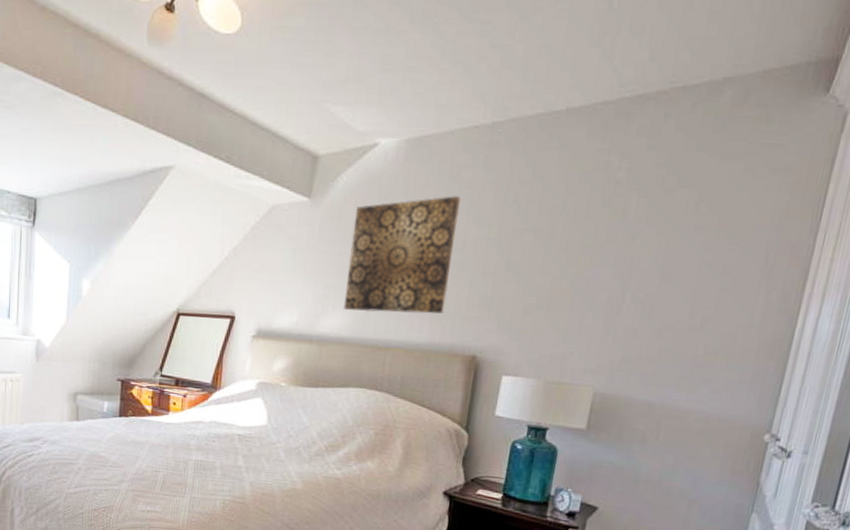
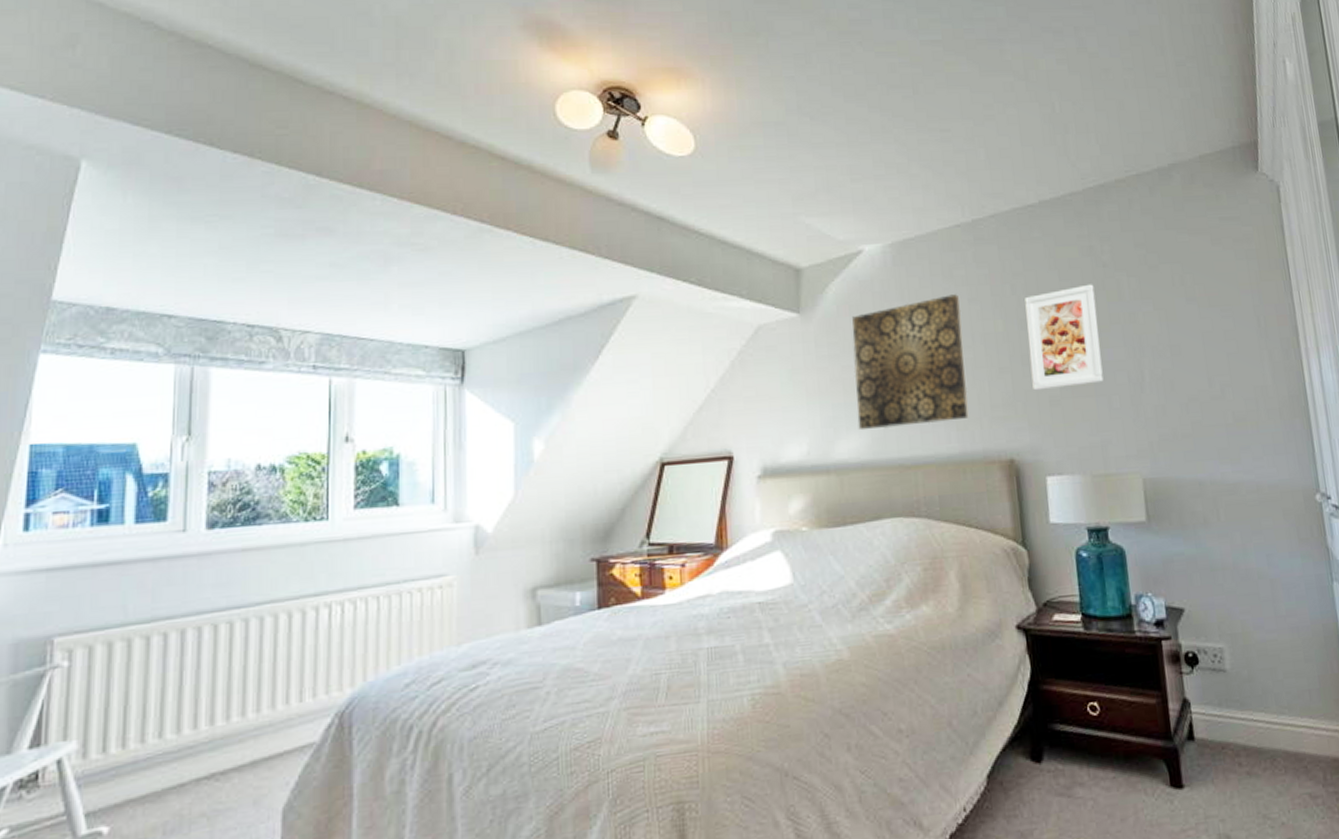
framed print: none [511,200,600,299] -> present [1025,284,1104,391]

